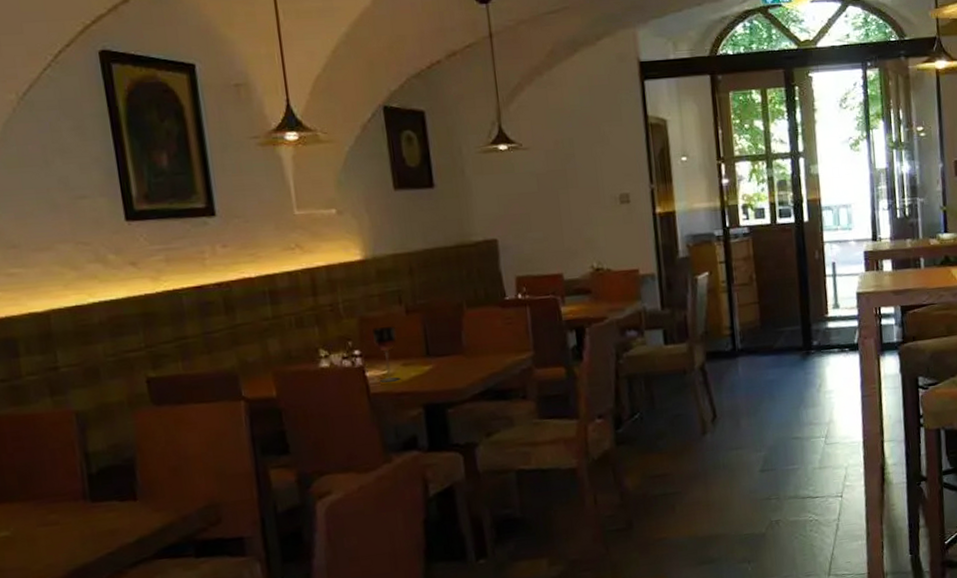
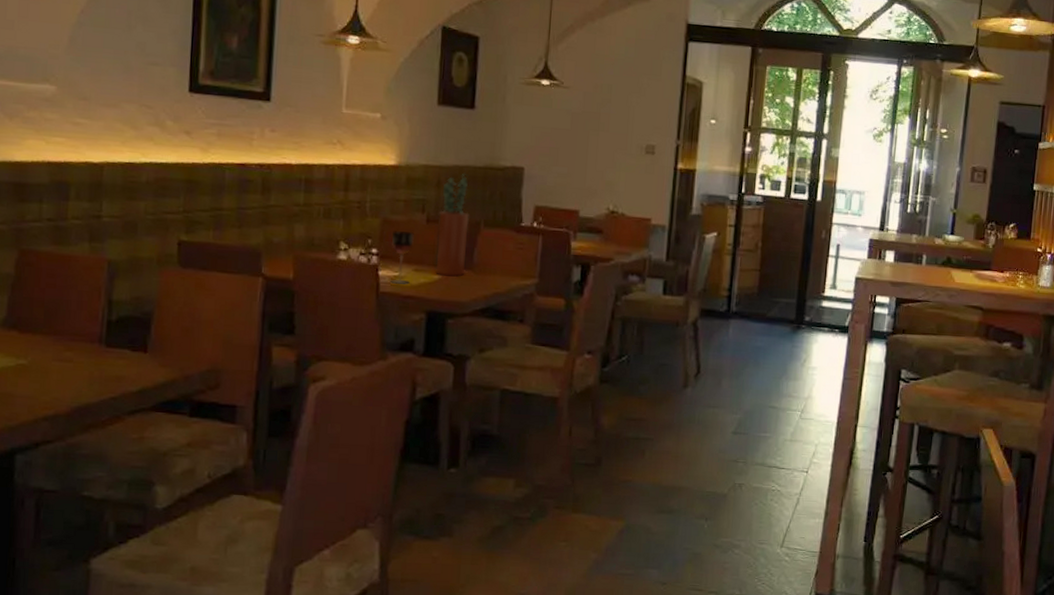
vase: none [416,250,455,367] -> present [435,168,469,277]

